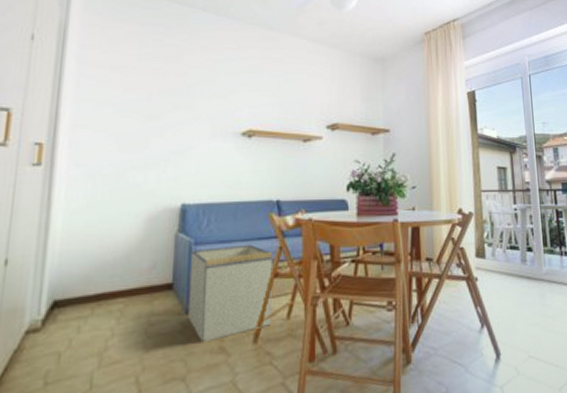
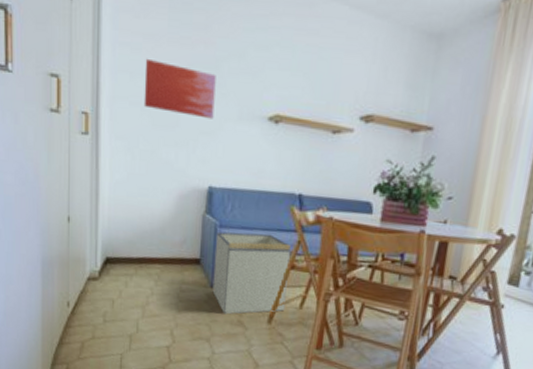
wall art: none [109,88,188,139] -> present [143,58,216,119]

